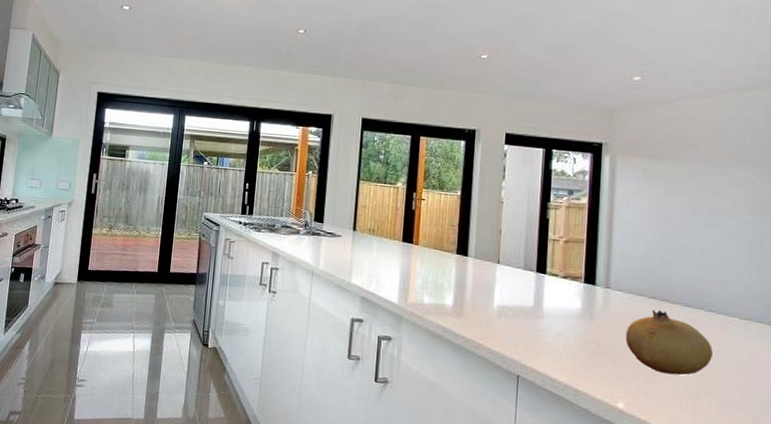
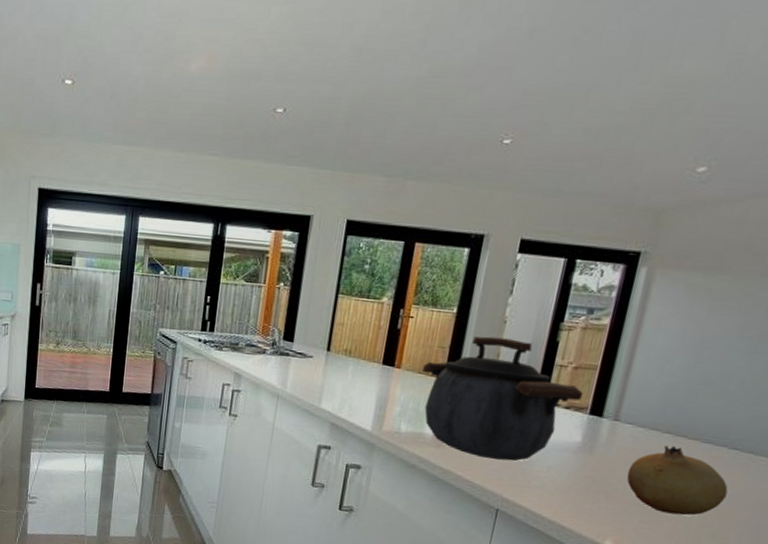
kettle: none [438,215,576,329] -> present [422,336,584,461]

